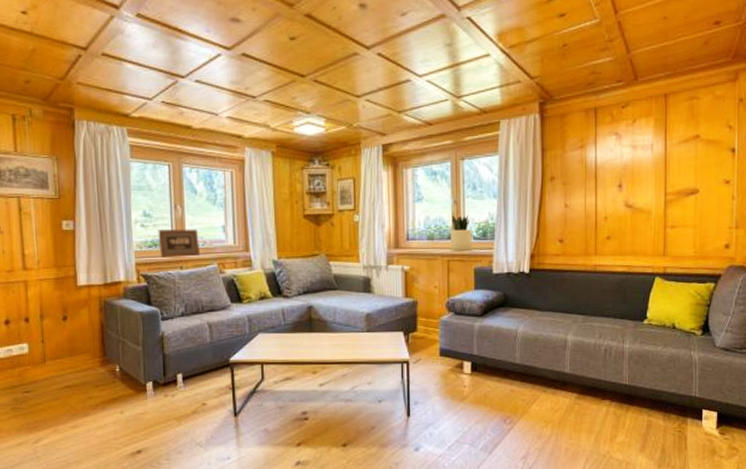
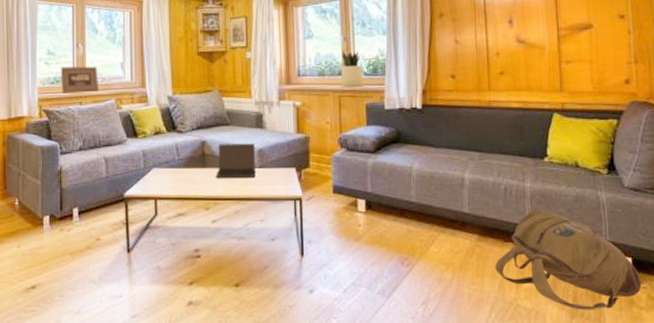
laptop: none [323,308,363,344] -> present [216,143,256,179]
backpack: none [592,368,724,460] -> present [495,209,642,310]

